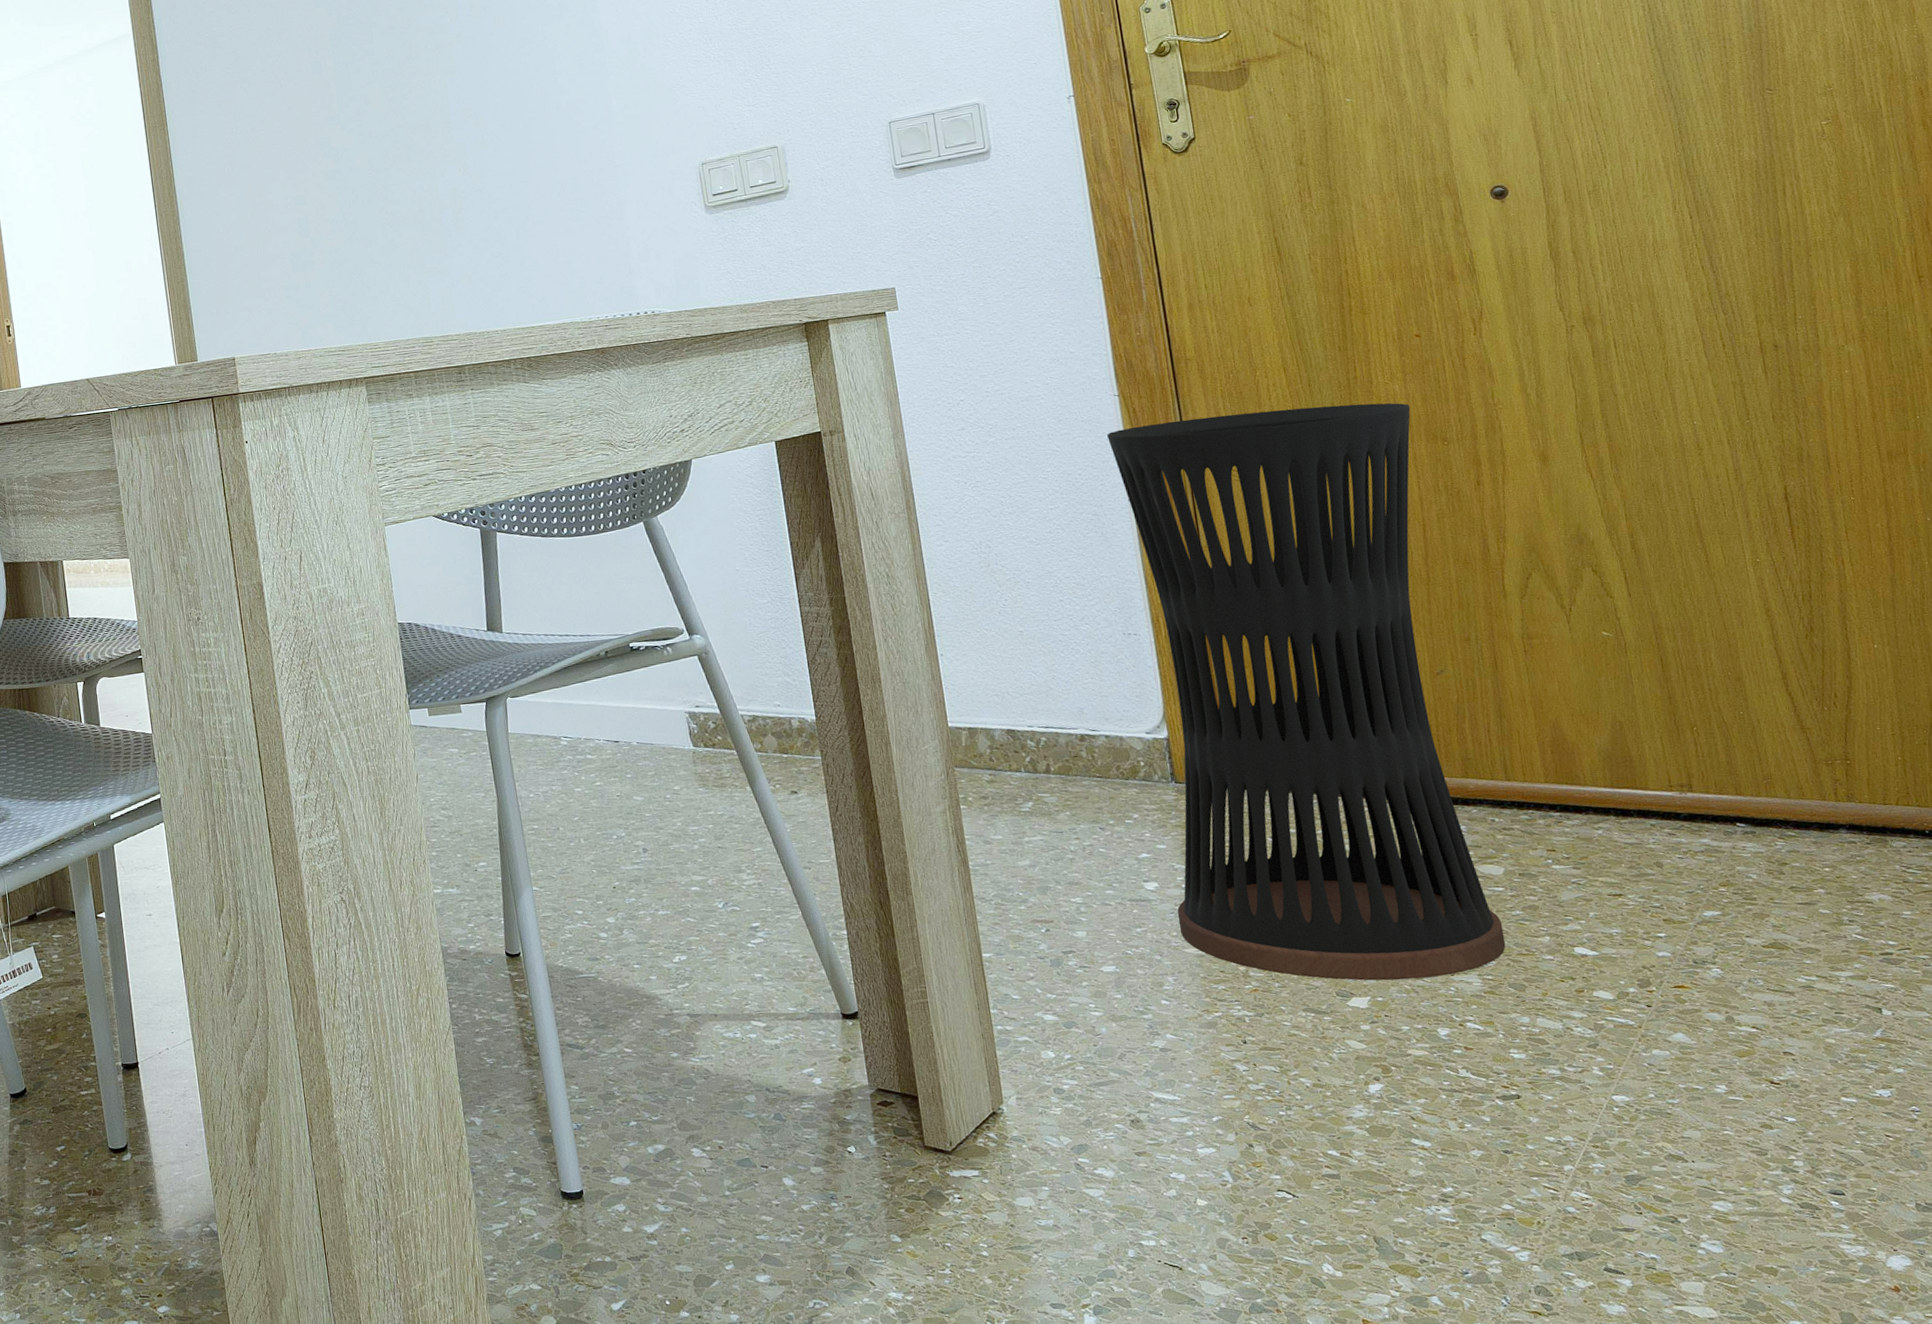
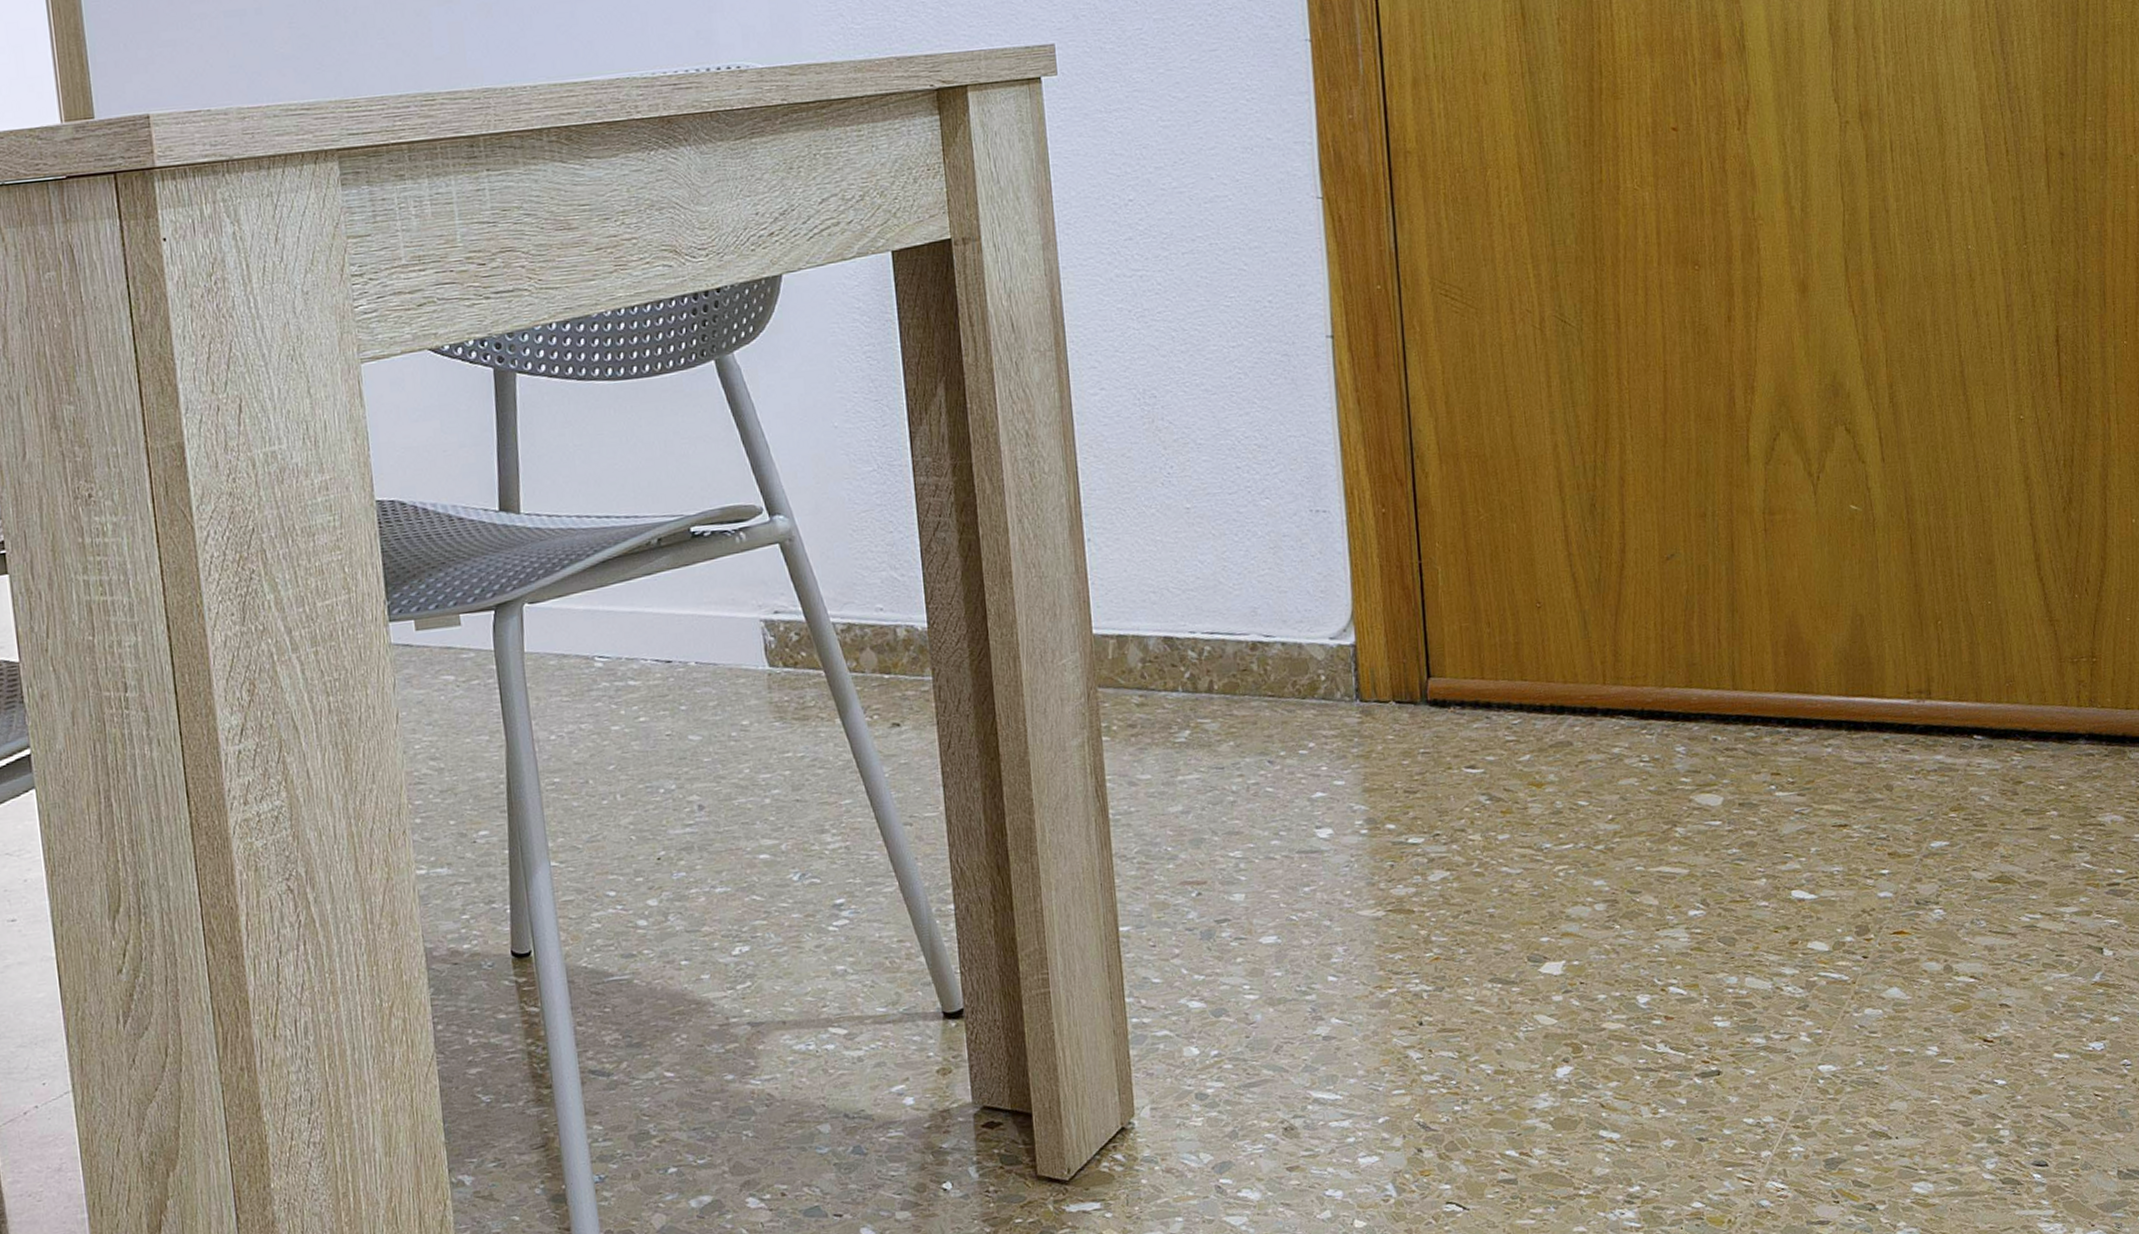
umbrella stand: present [1107,403,1506,981] -> none [1306,214,1718,942]

